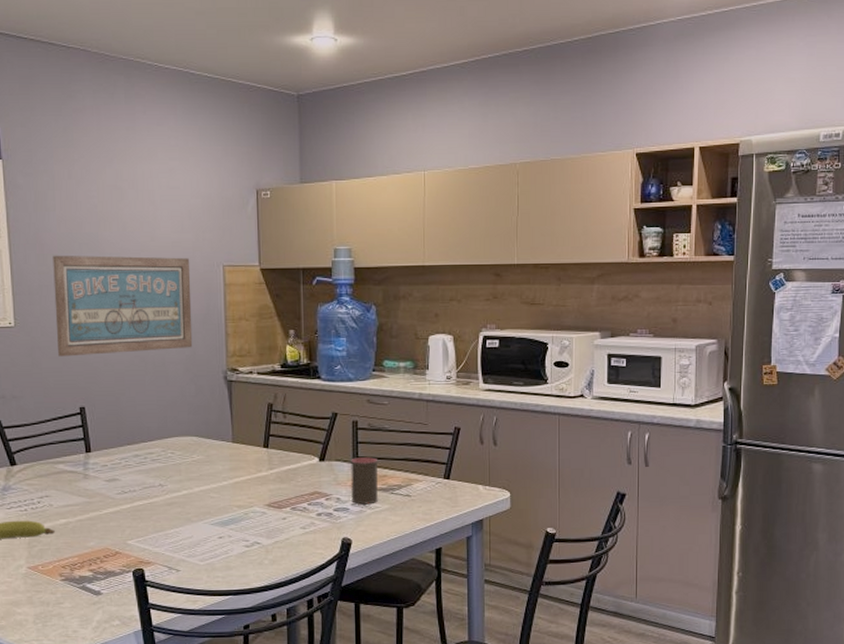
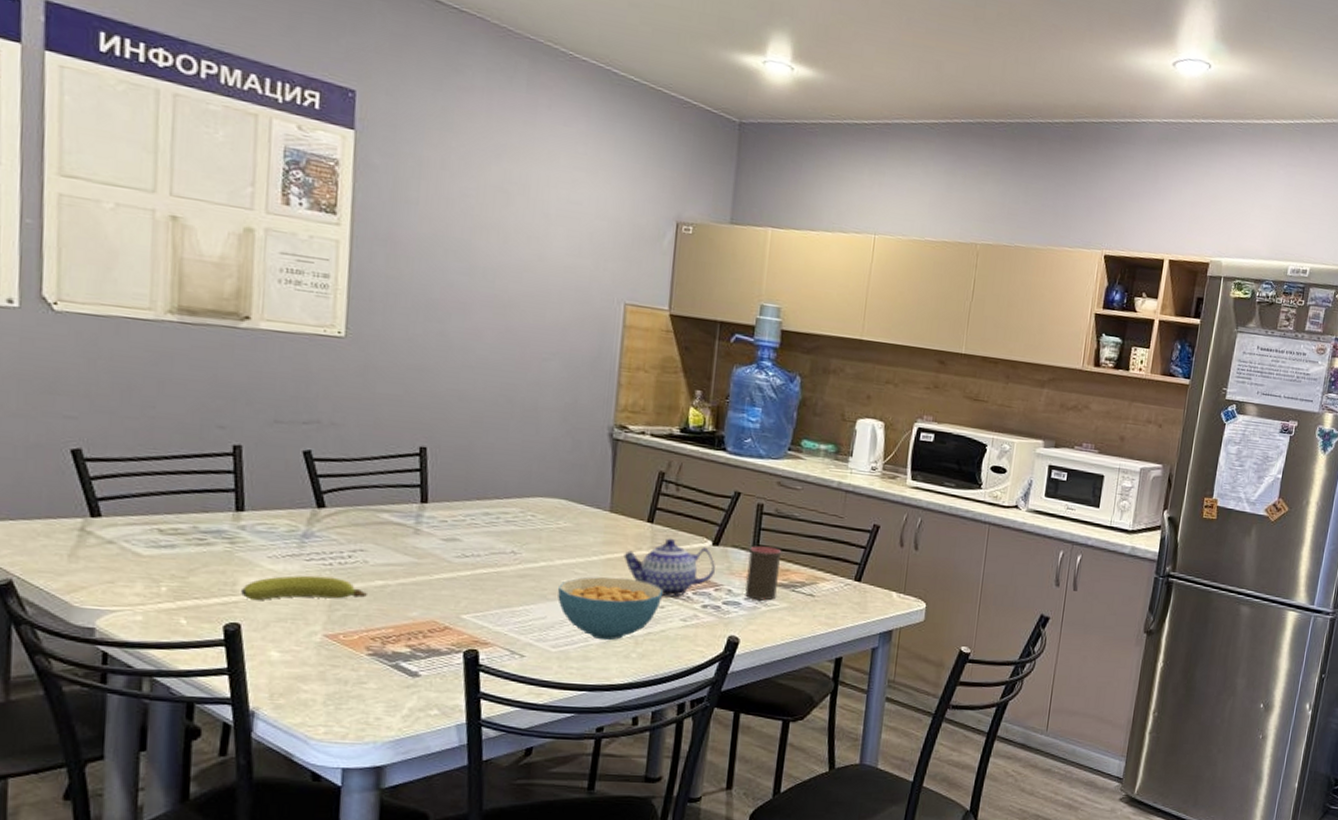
wall art: present [53,255,193,357] -> none [399,258,585,395]
cereal bowl: none [198,497,284,552] -> present [557,576,664,641]
teapot: none [248,459,324,509] -> present [623,538,715,597]

